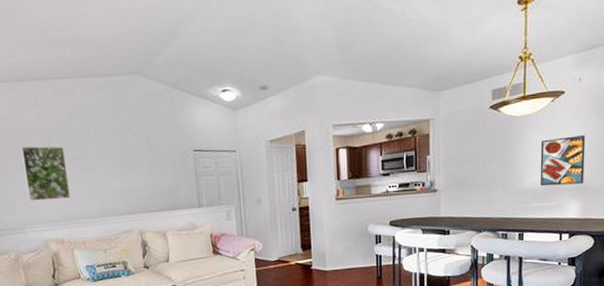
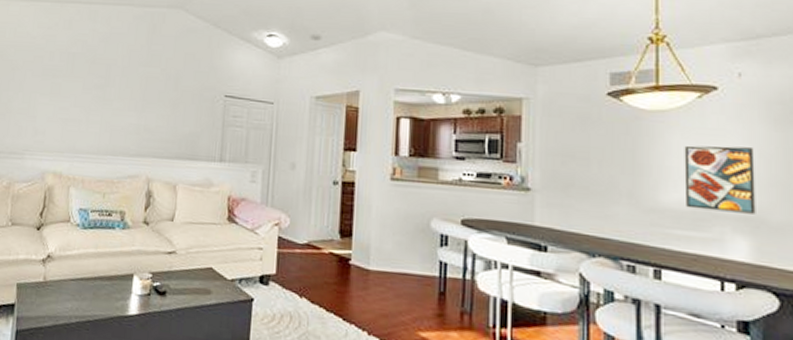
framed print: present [21,146,70,201] -> none [37,67,87,129]

